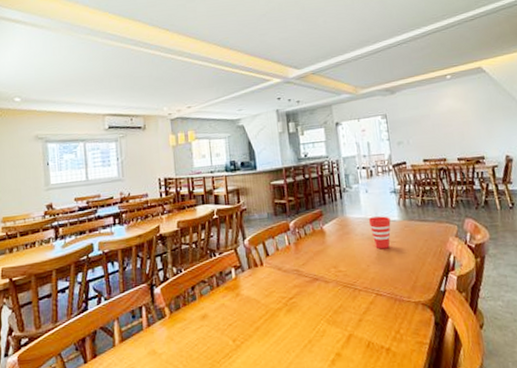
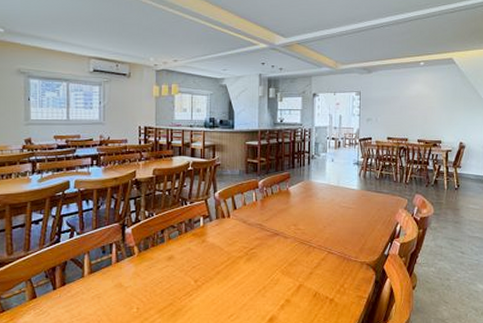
cup: present [368,216,391,250] -> none [330,184,350,214]

